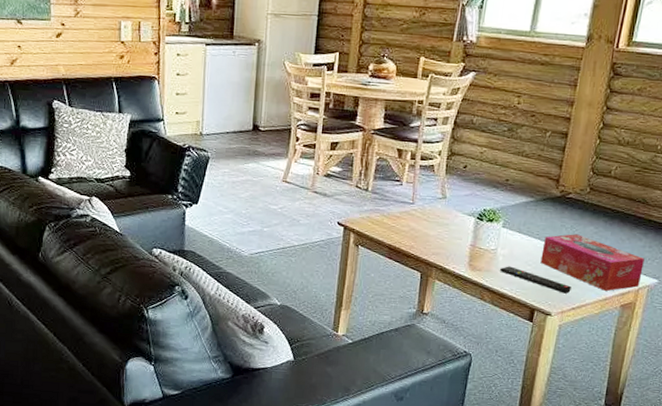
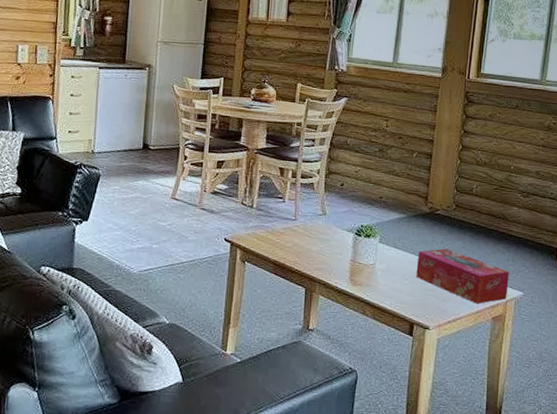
remote control: present [500,266,571,294] -> none [379,280,446,307]

